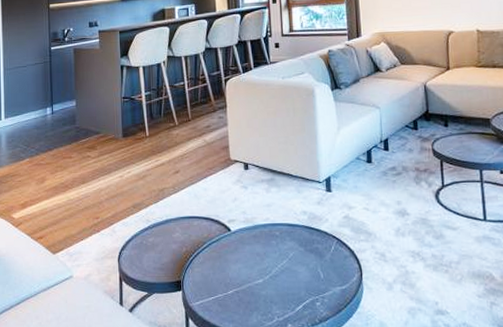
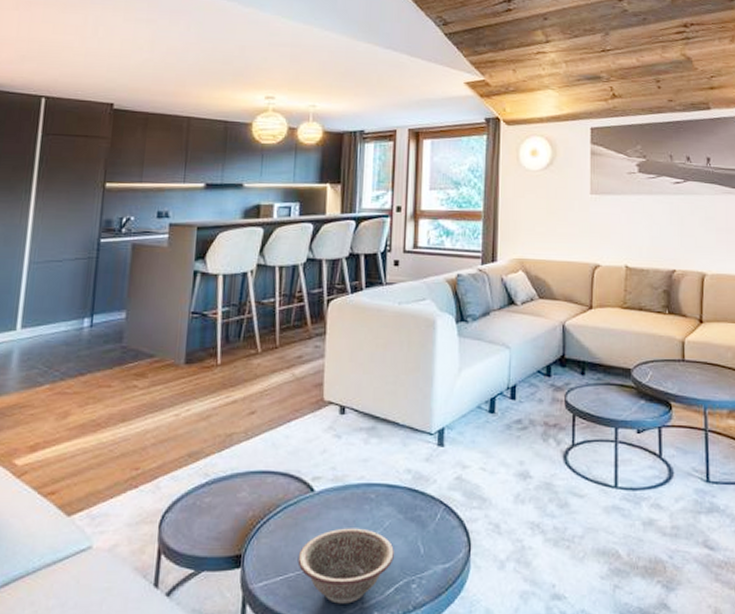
decorative bowl: none [224,259,300,318] -> present [297,528,394,604]

